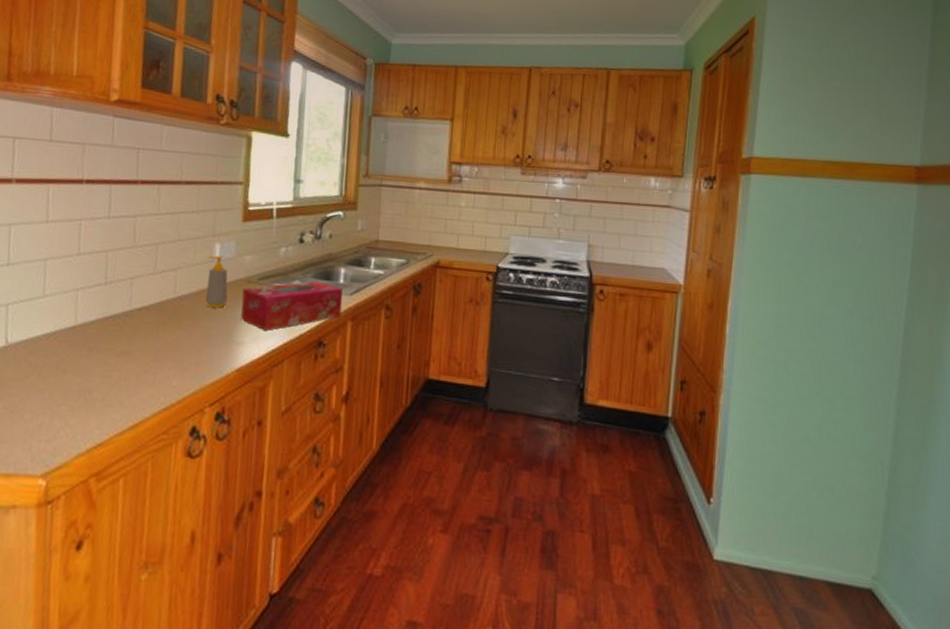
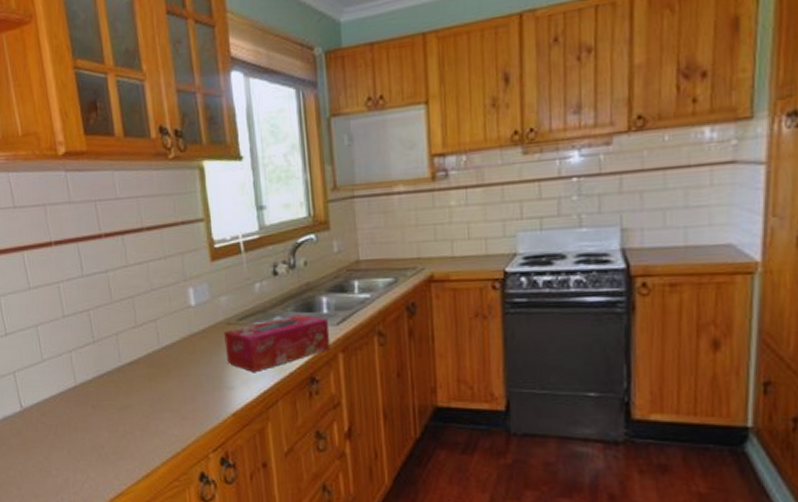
soap bottle: present [206,255,228,308] -> none [184,300,211,355]

